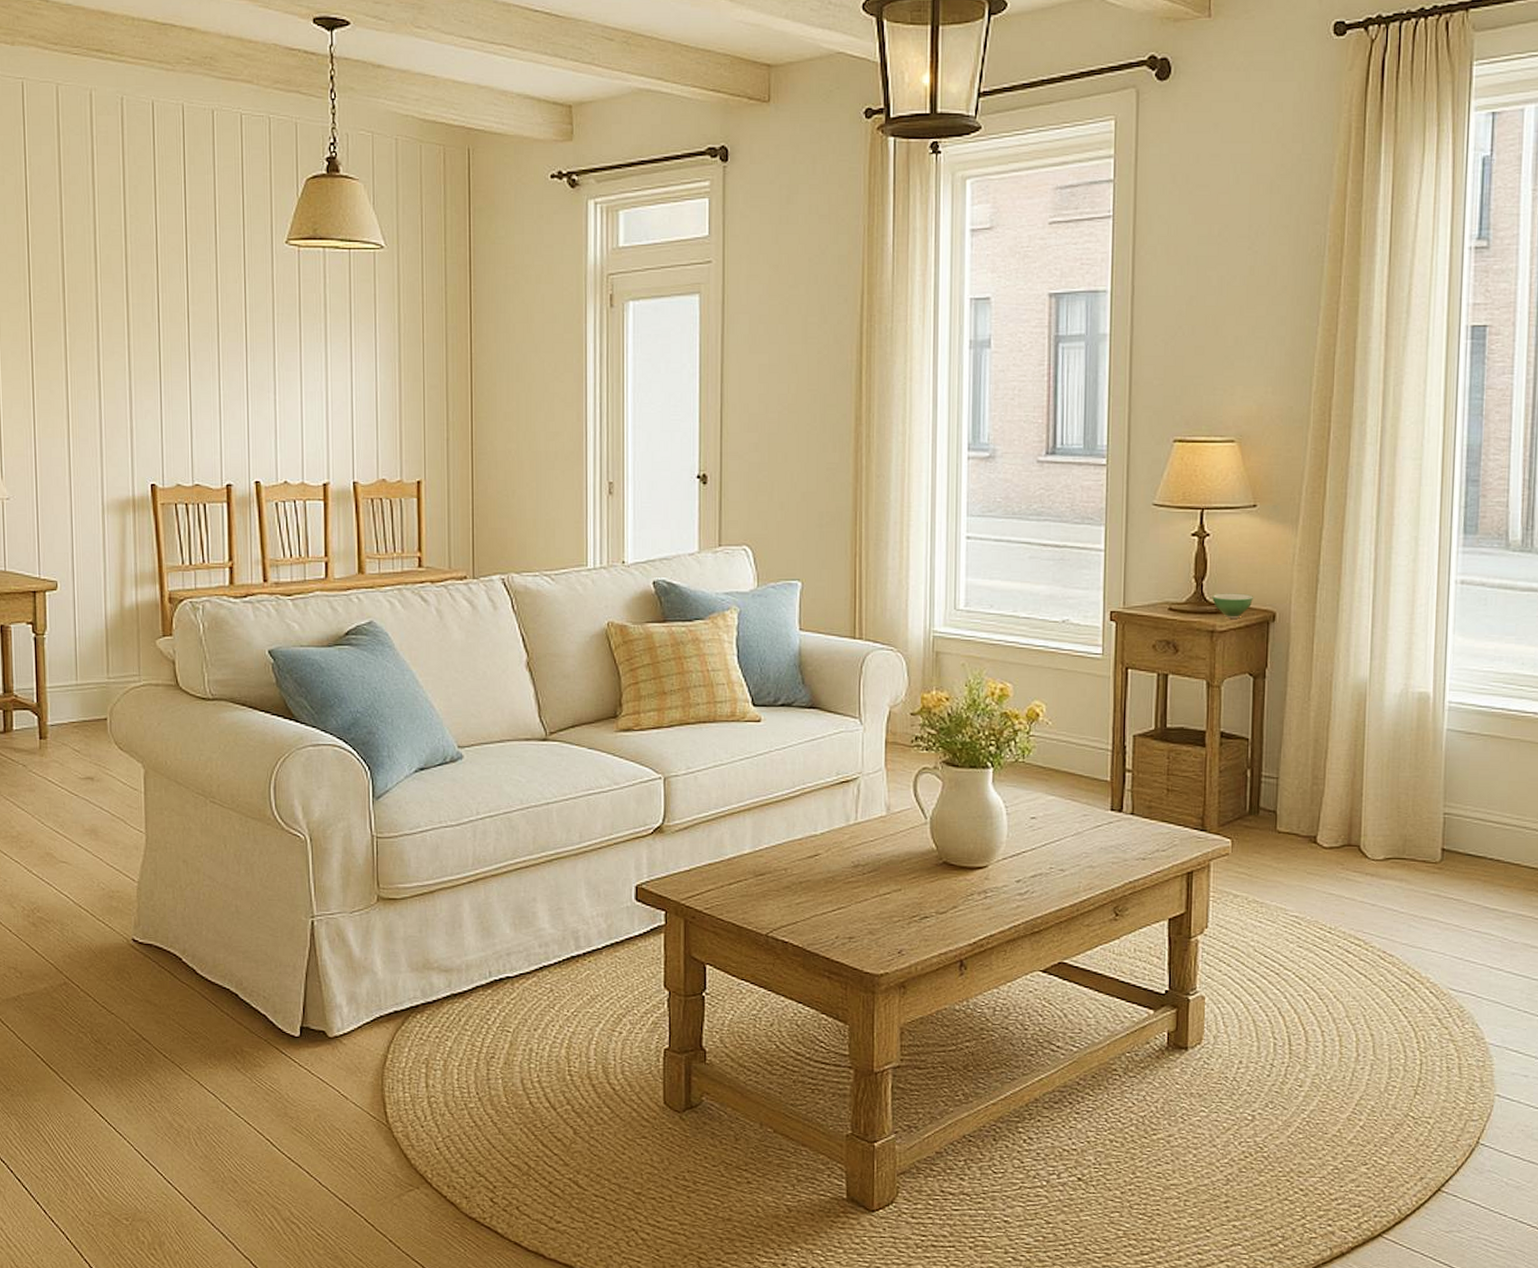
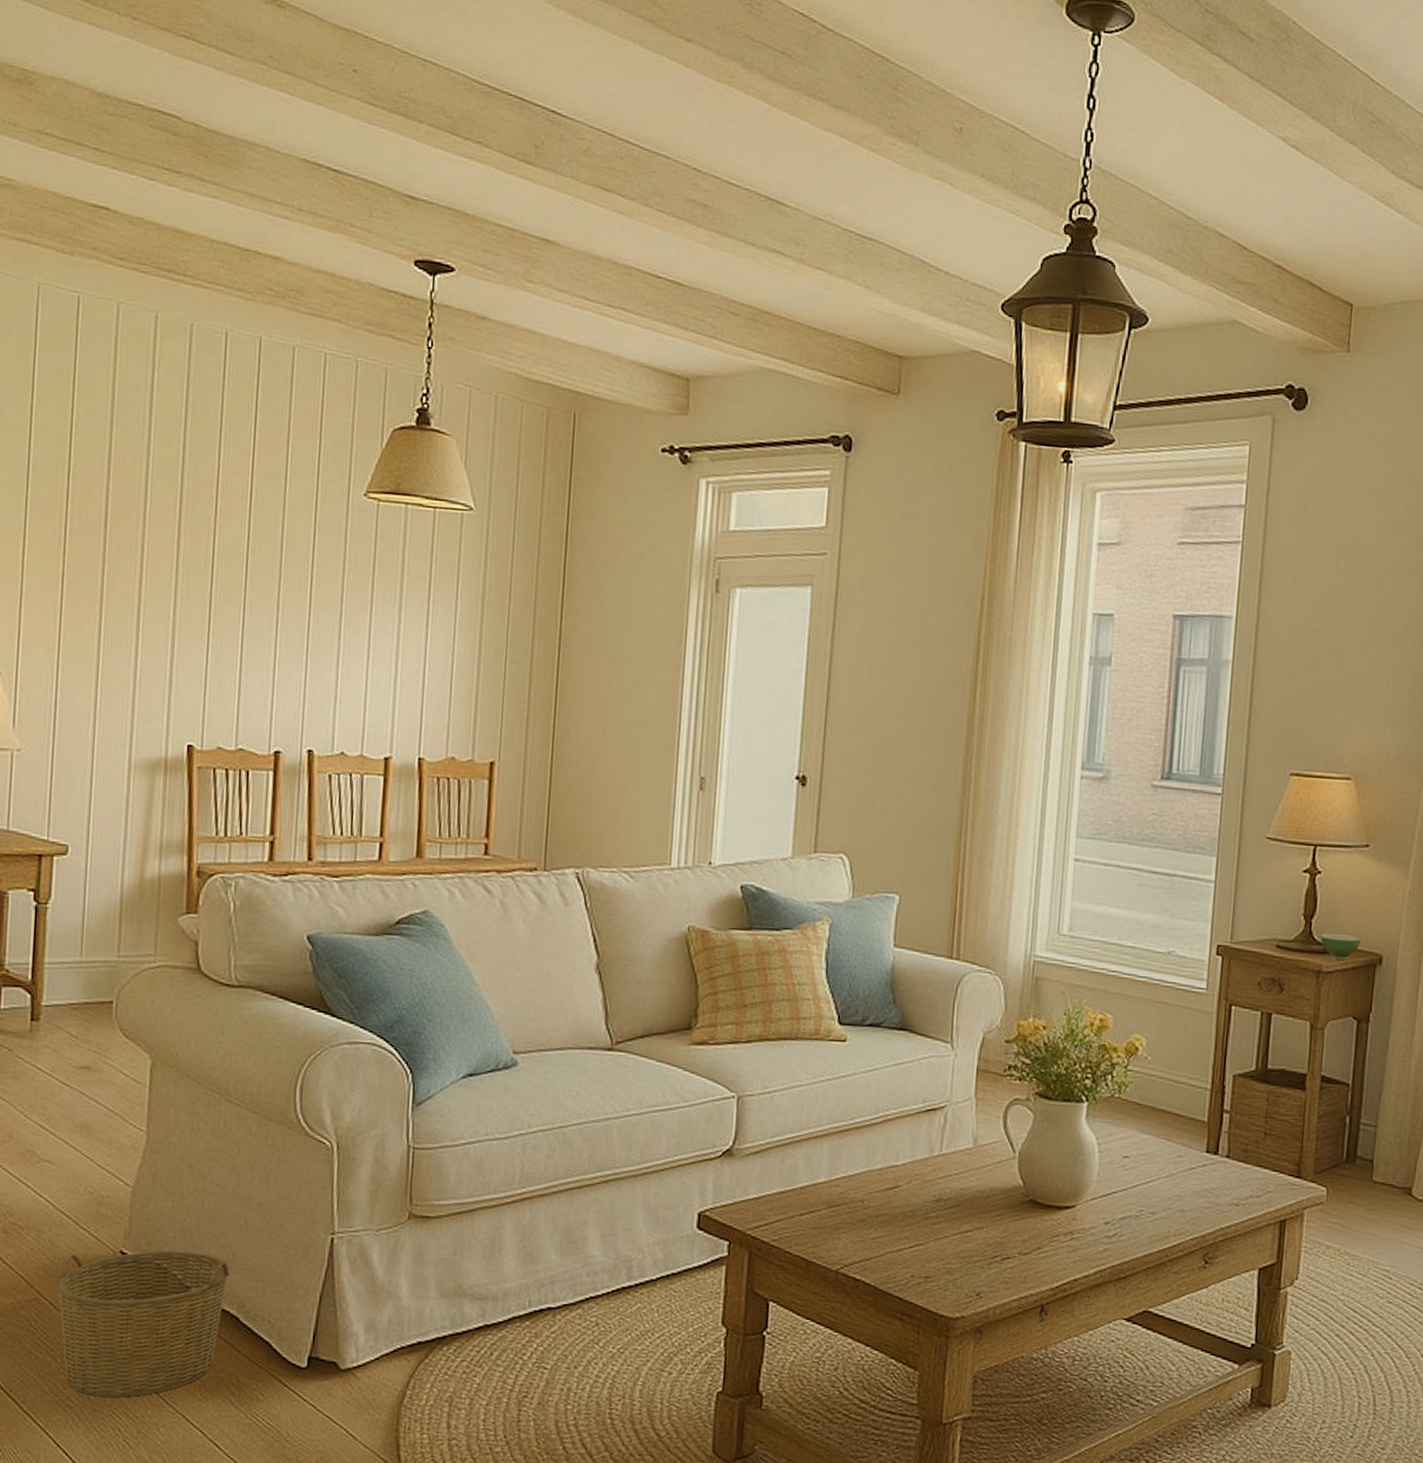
basket: none [82,937,226,1067] -> present [57,1250,229,1398]

